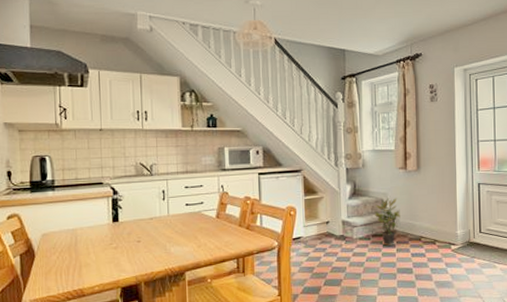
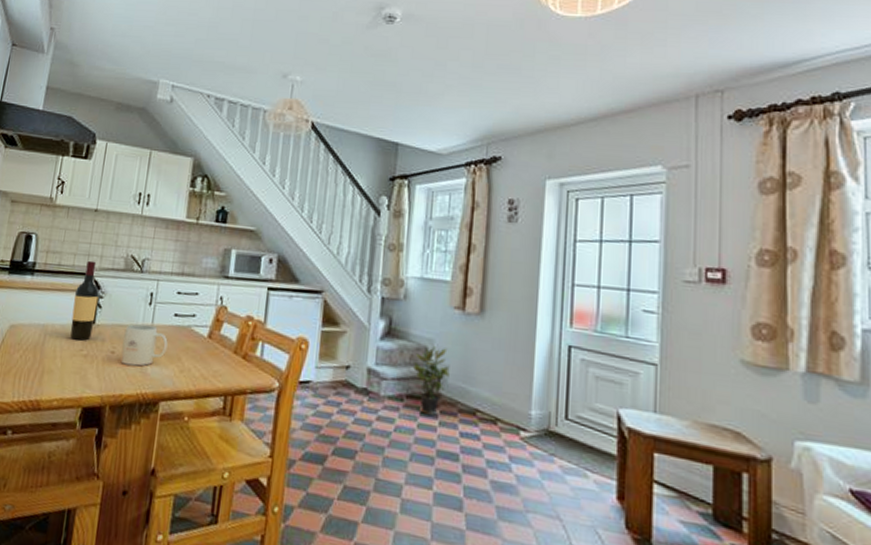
wine bottle: none [96,172,118,237] -> present [70,260,99,341]
mug: none [146,215,184,249] -> present [120,323,168,367]

